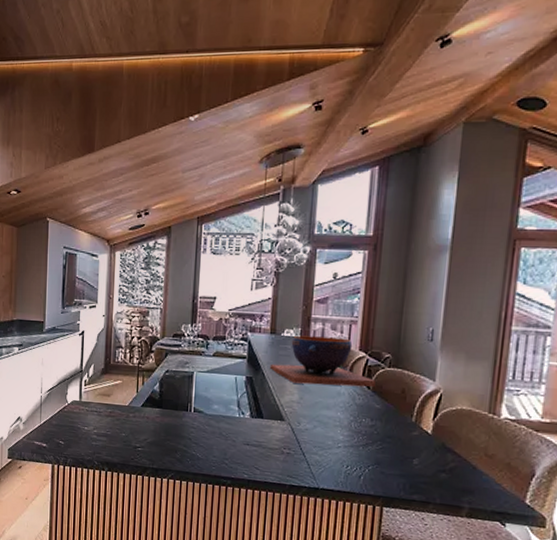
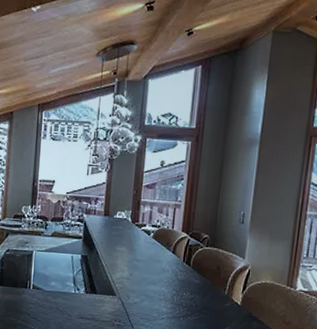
decorative bowl: present [269,335,376,387] -> none [103,217,195,265]

